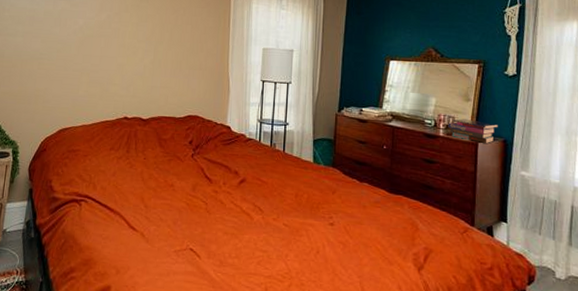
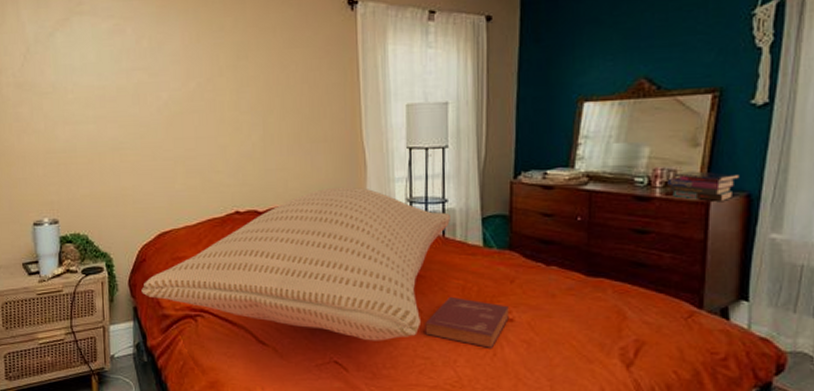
pillow: none [38,105,290,234] -> present [141,187,450,341]
book: none [264,200,330,247] -> present [425,296,509,348]

